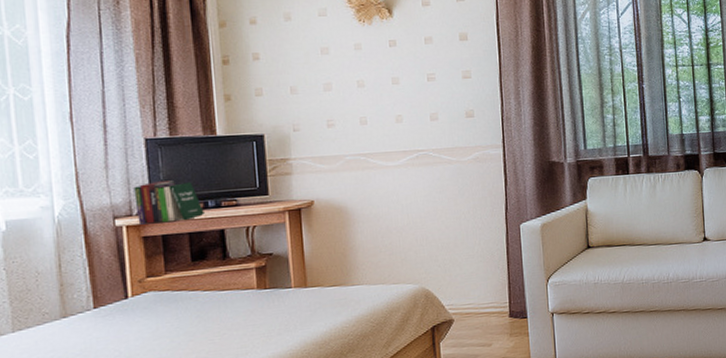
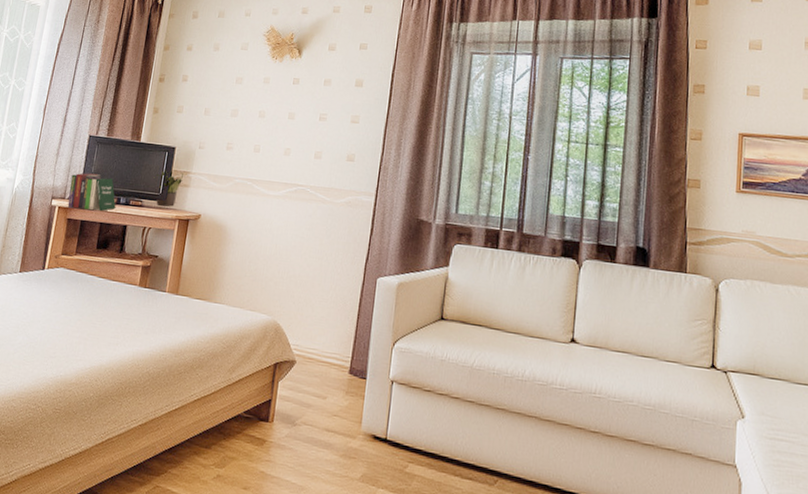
potted plant: none [244,160,282,202] -> present [153,169,184,207]

